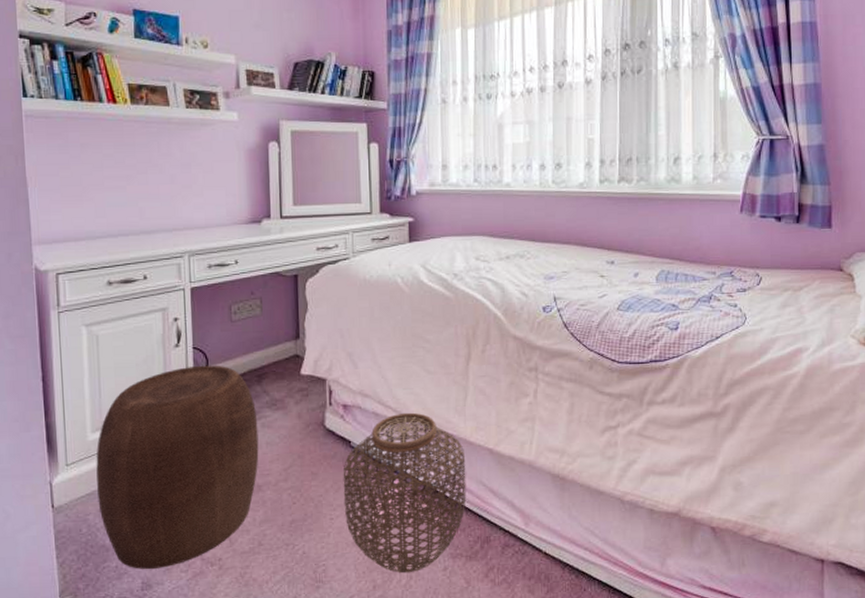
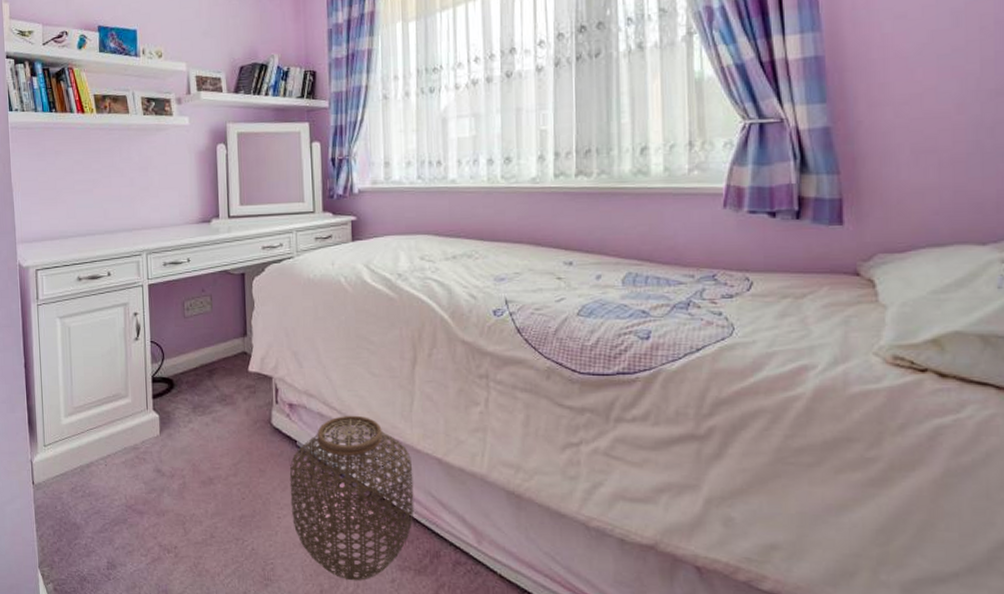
stool: present [96,365,259,569] -> none [68,358,210,550]

